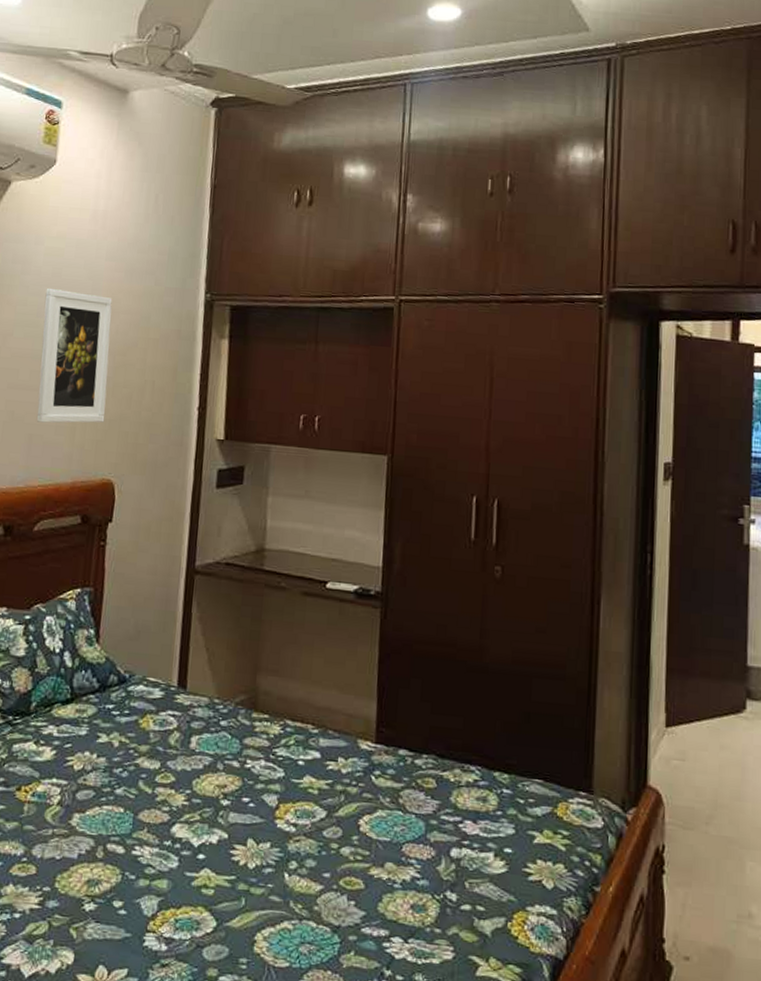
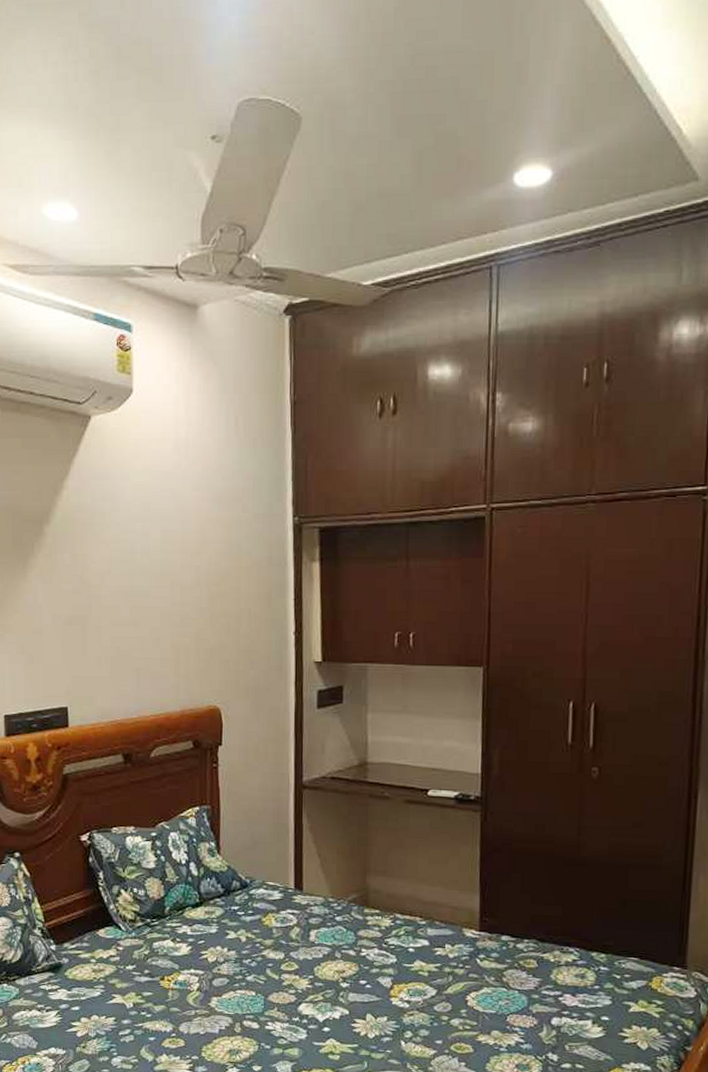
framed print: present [36,289,113,423] -> none [137,524,206,656]

